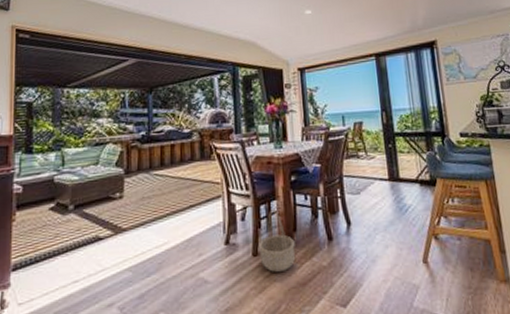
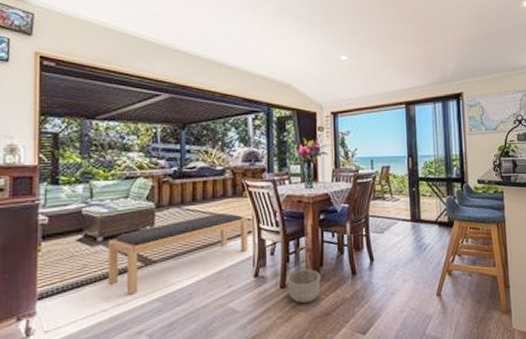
bench: none [79,177,218,265] -> present [107,212,248,295]

